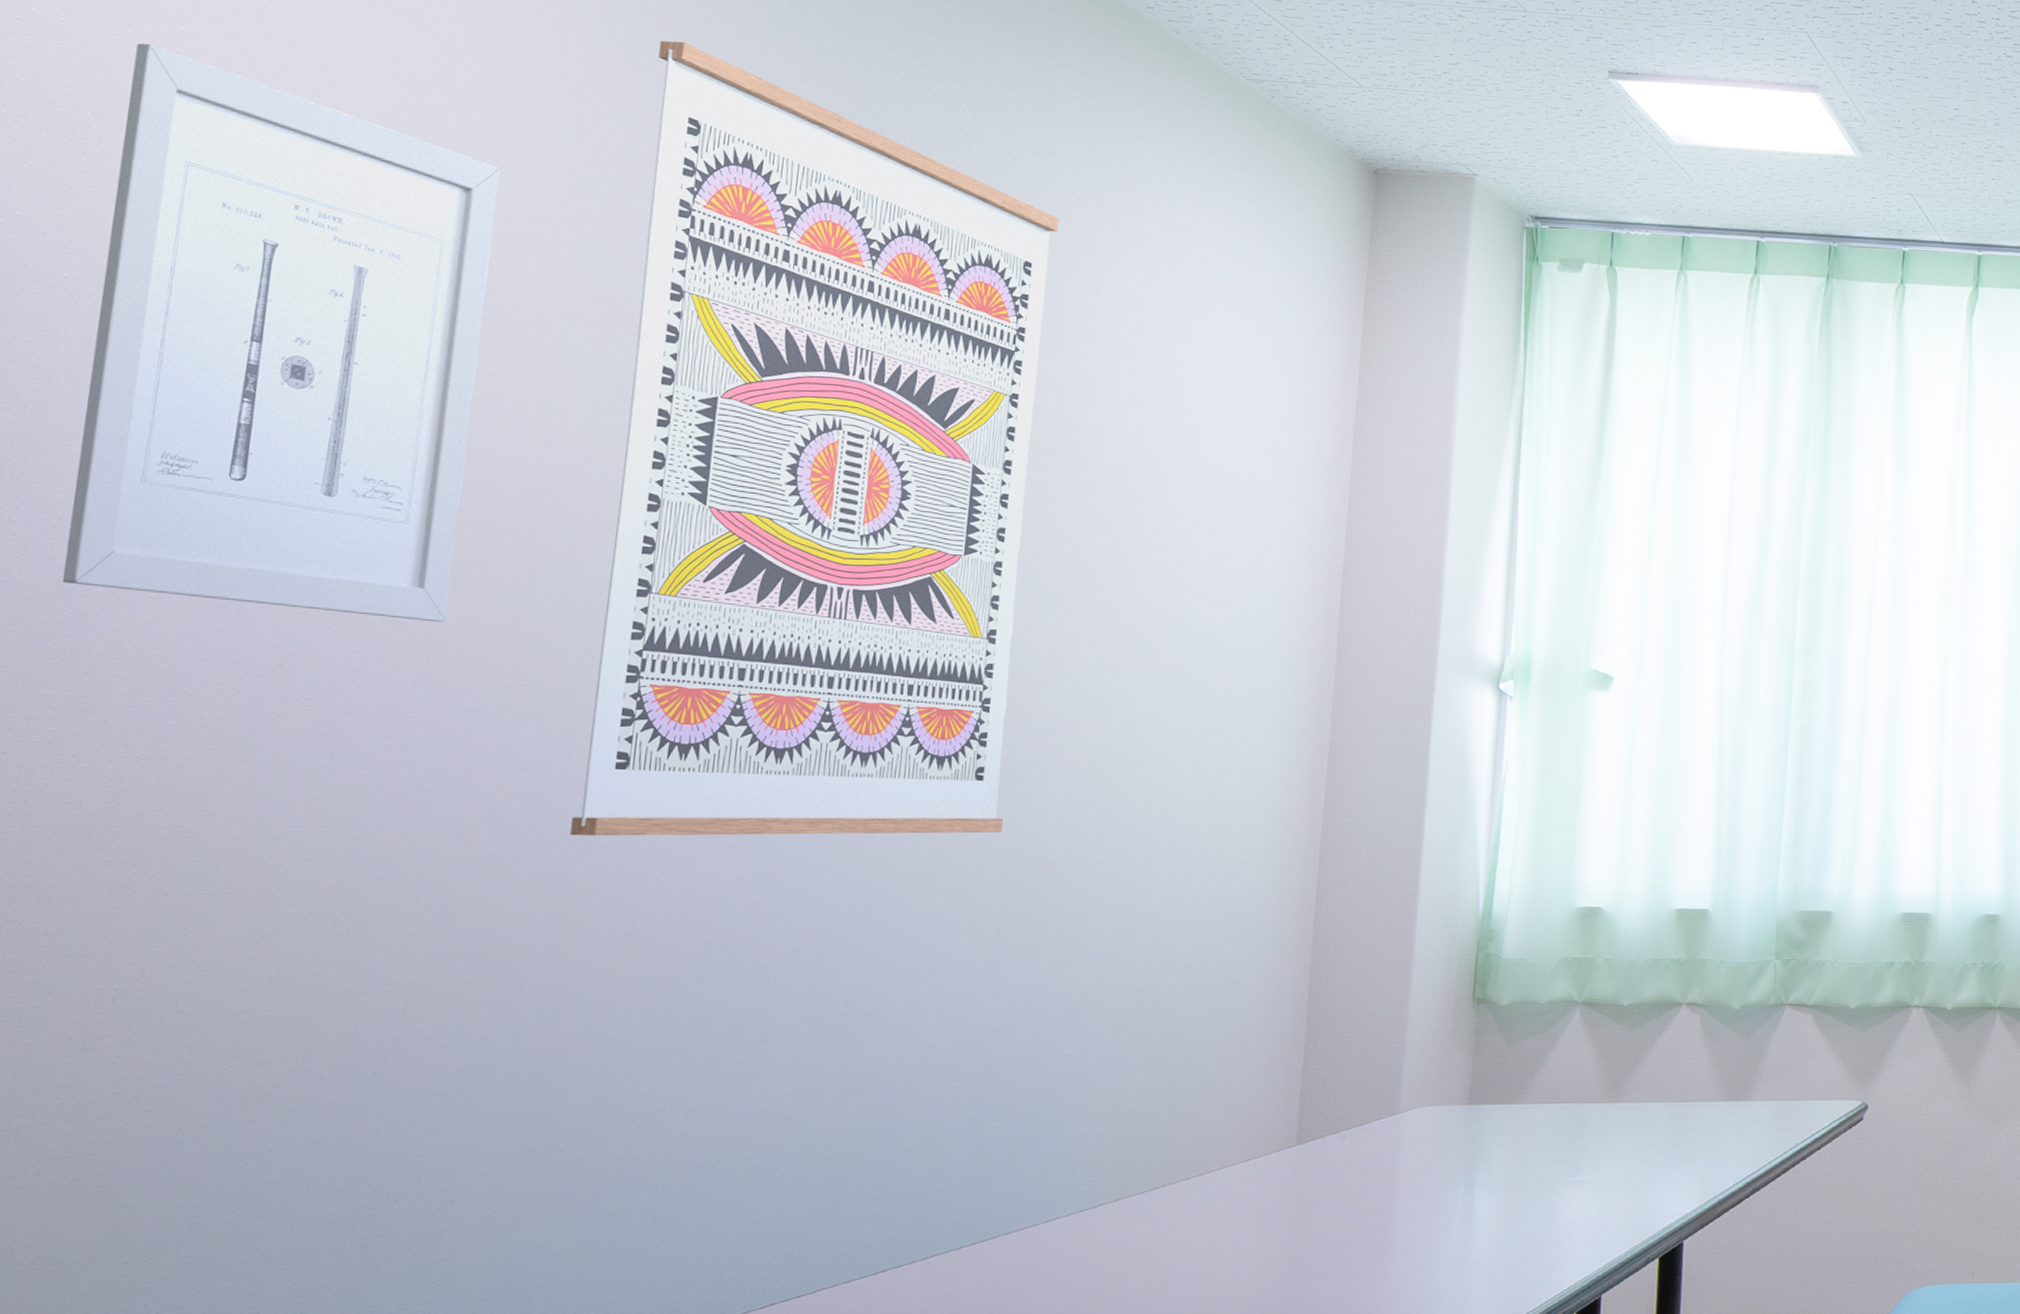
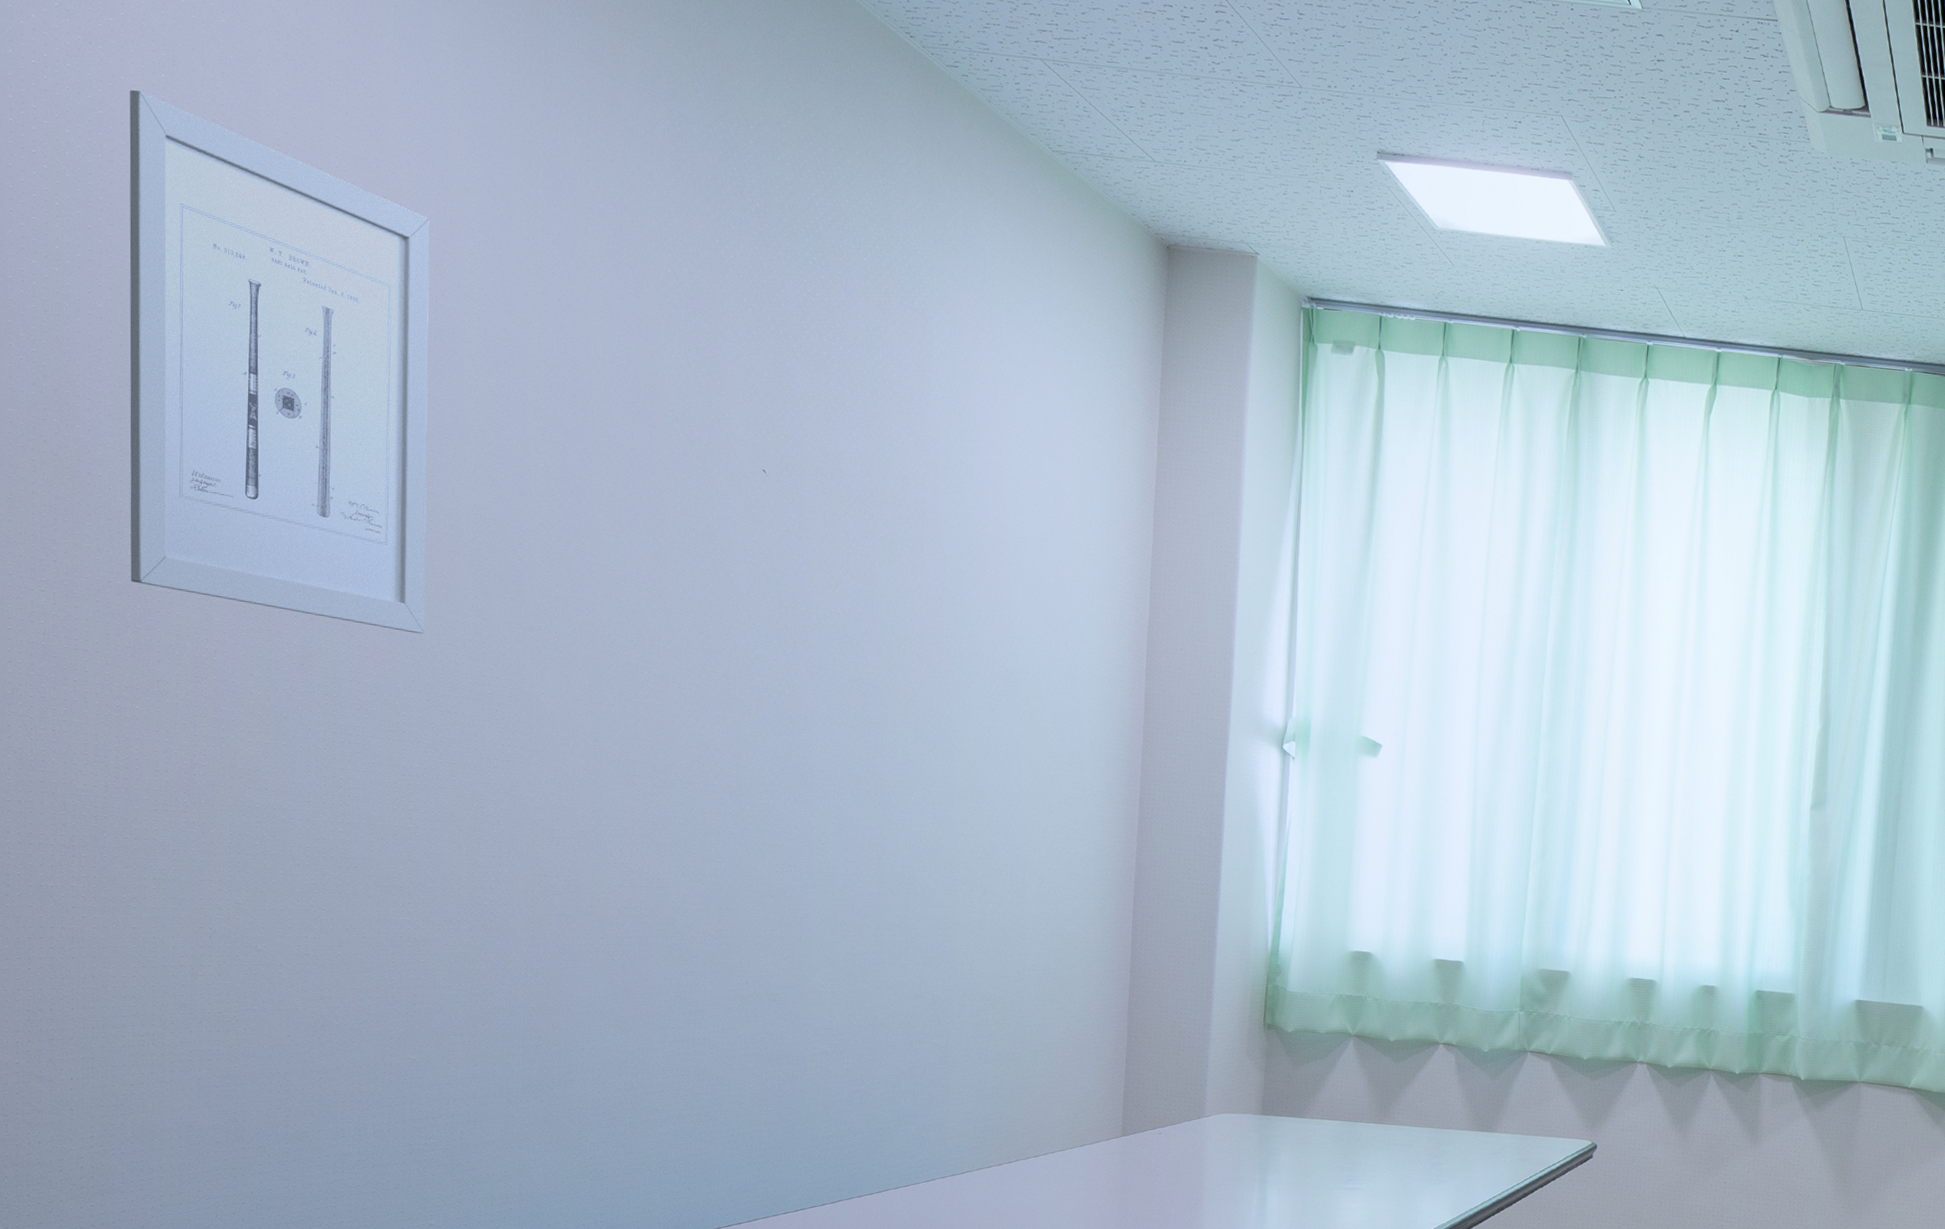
wall art: present [570,41,1060,837] -> none [536,98,896,849]

